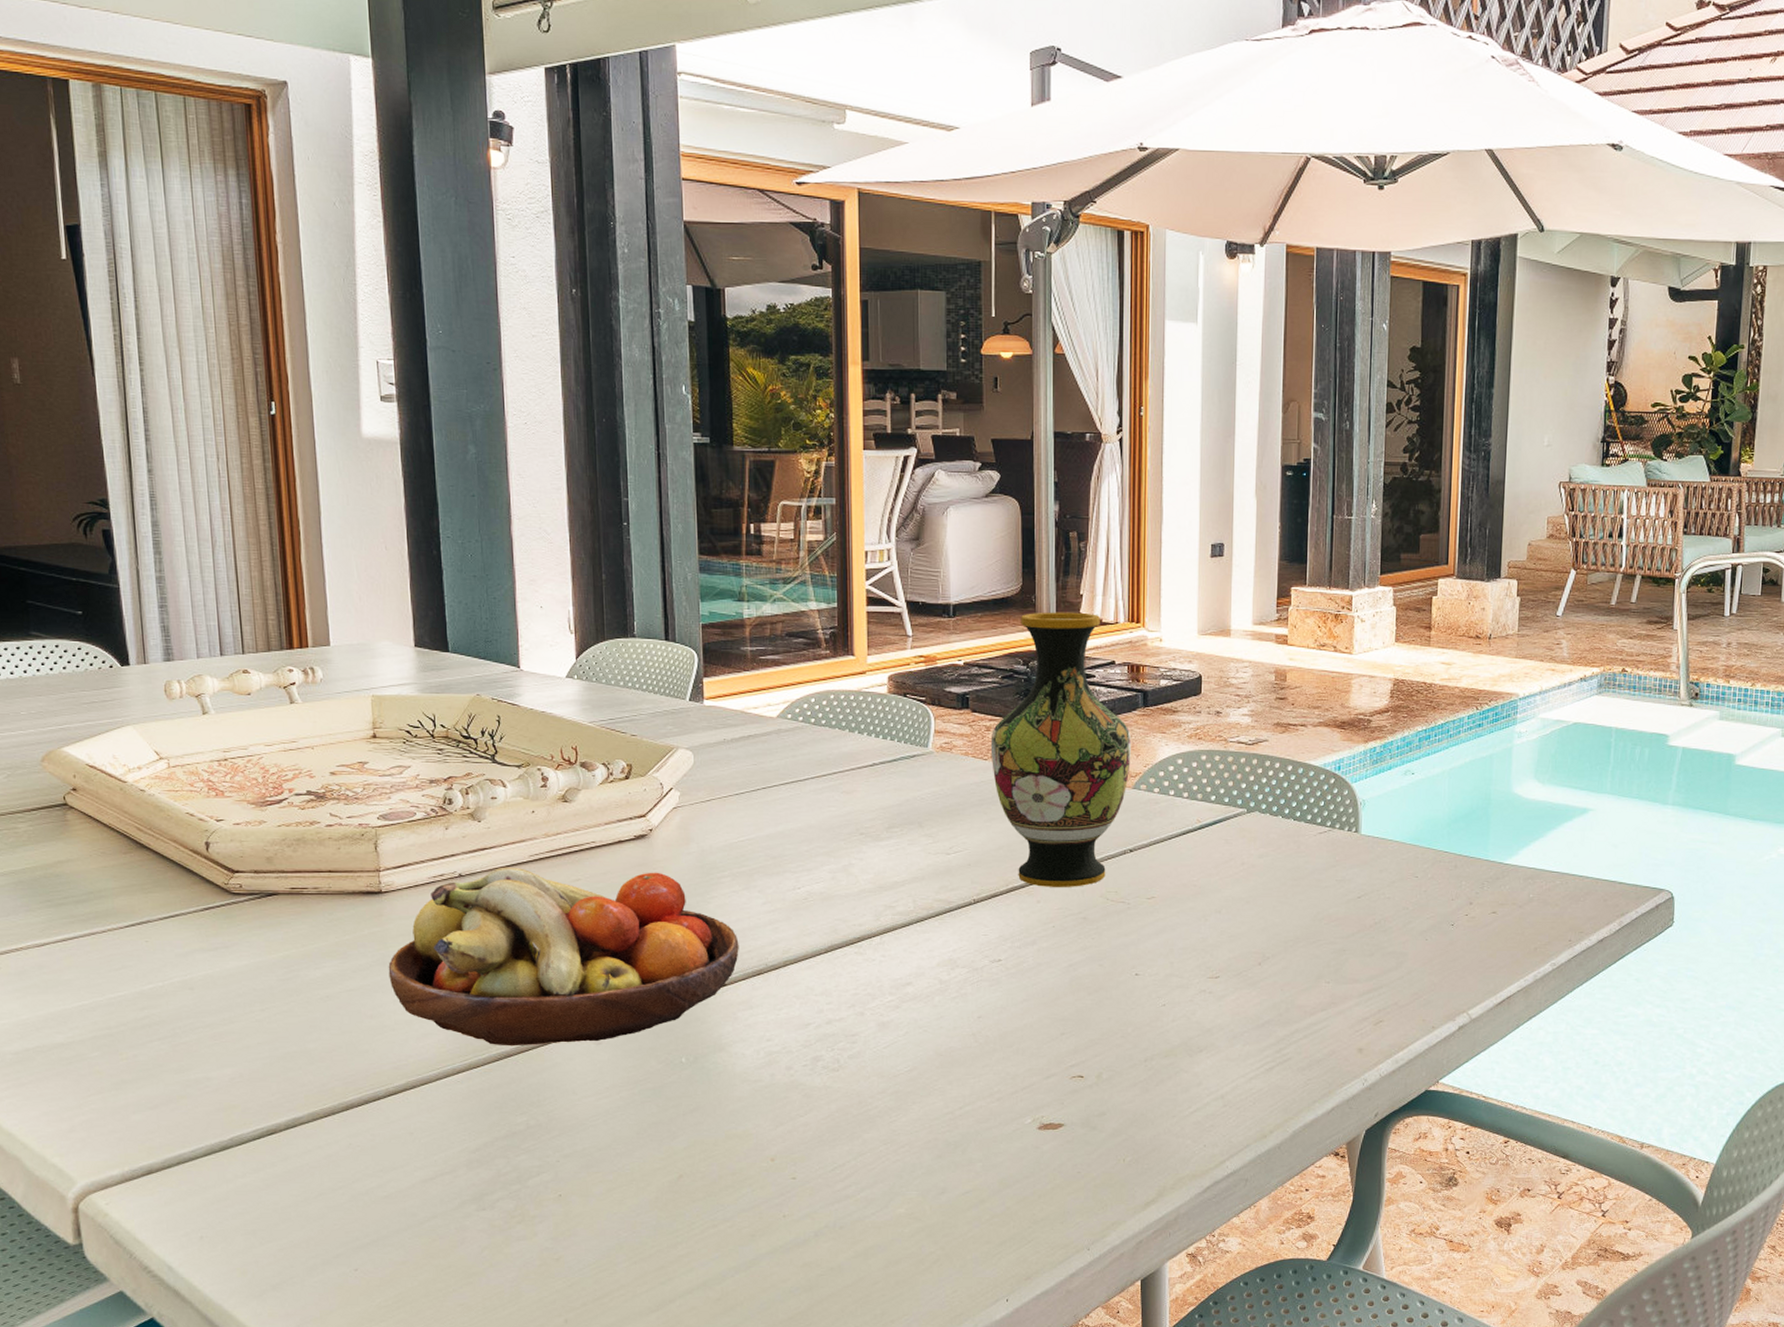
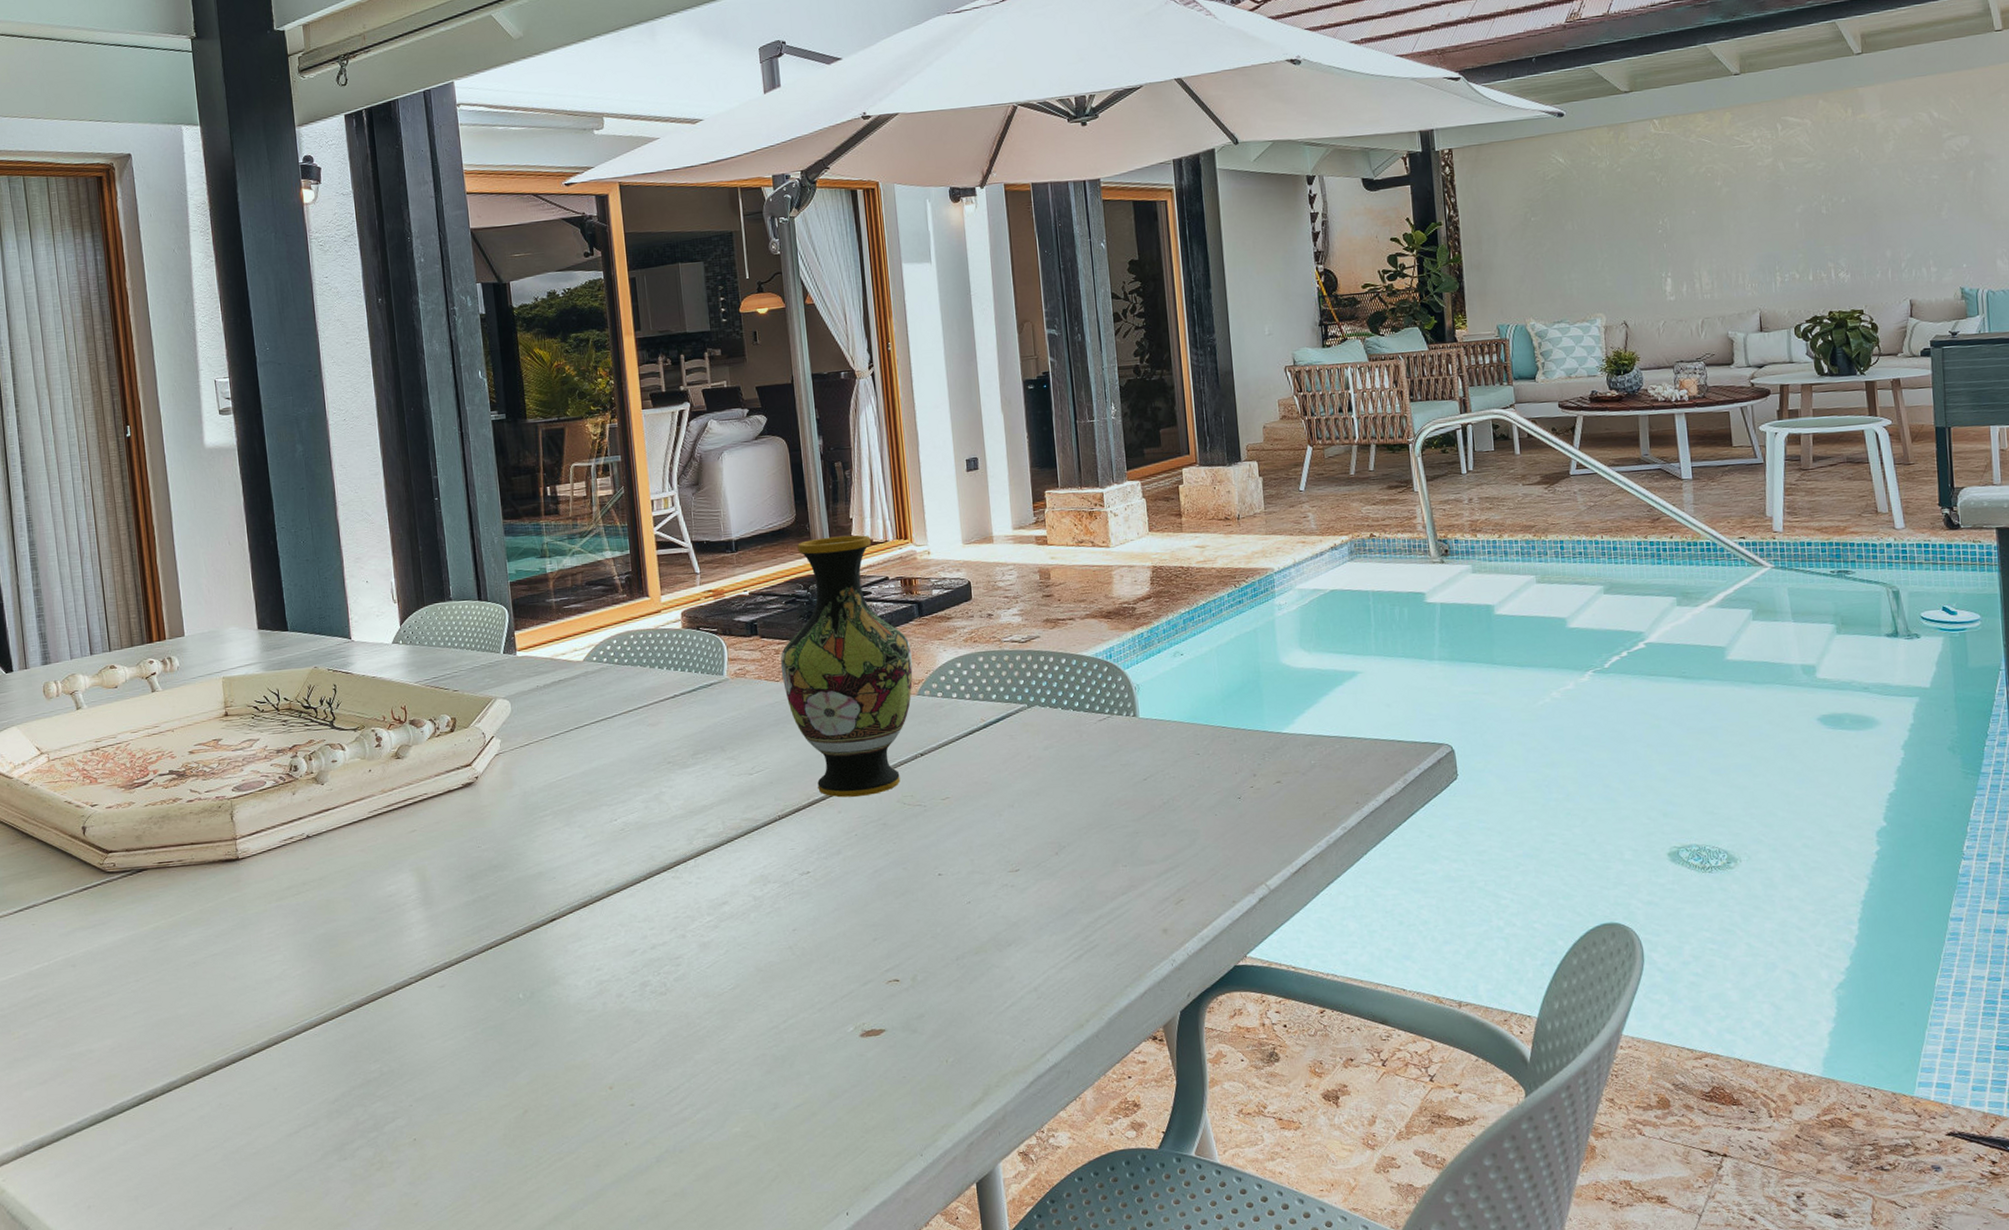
fruit bowl: present [388,867,739,1046] -> none [247,816,565,996]

